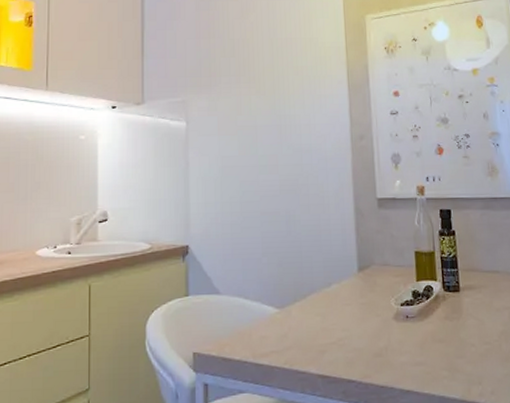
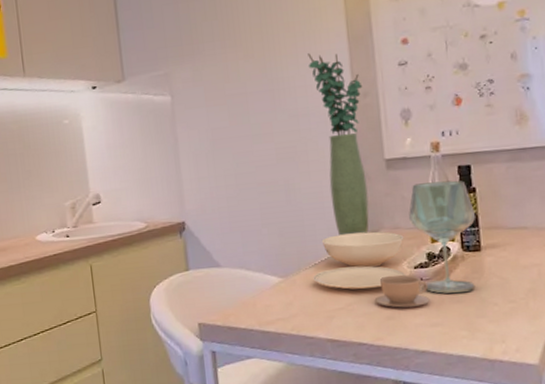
plate: none [307,300,394,325] -> present [313,266,407,290]
vase: none [312,96,362,269] -> present [308,53,370,236]
bowl: none [317,267,393,303] -> present [321,231,405,268]
teacup: none [364,311,415,345] -> present [374,274,430,308]
wine glass: none [397,222,455,333] -> present [409,180,476,294]

